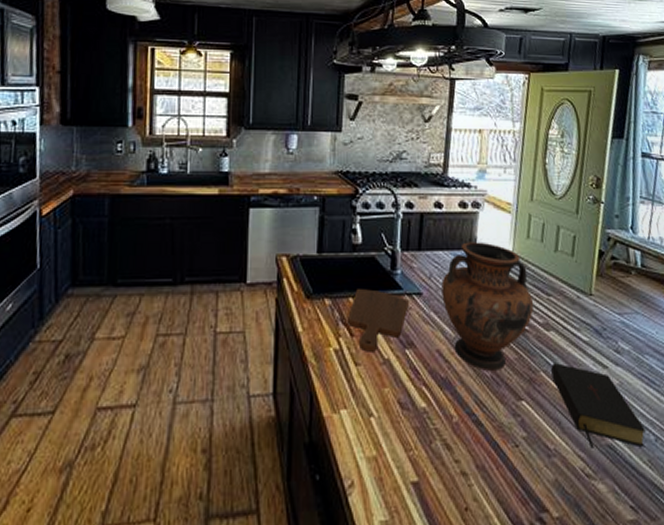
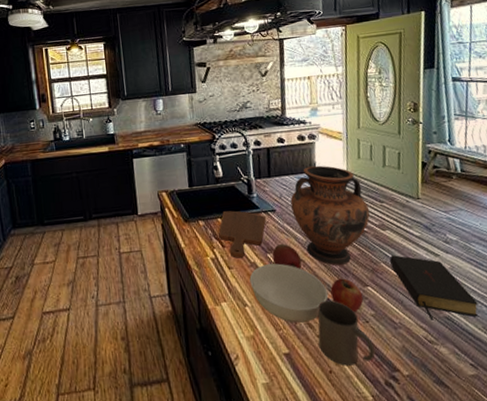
bowl: none [380,363,474,442] -> present [249,263,329,323]
fruit: none [412,338,446,372] -> present [272,244,302,269]
mug: none [455,415,522,502] -> present [317,300,376,366]
apple: none [477,388,516,433] -> present [330,278,364,313]

